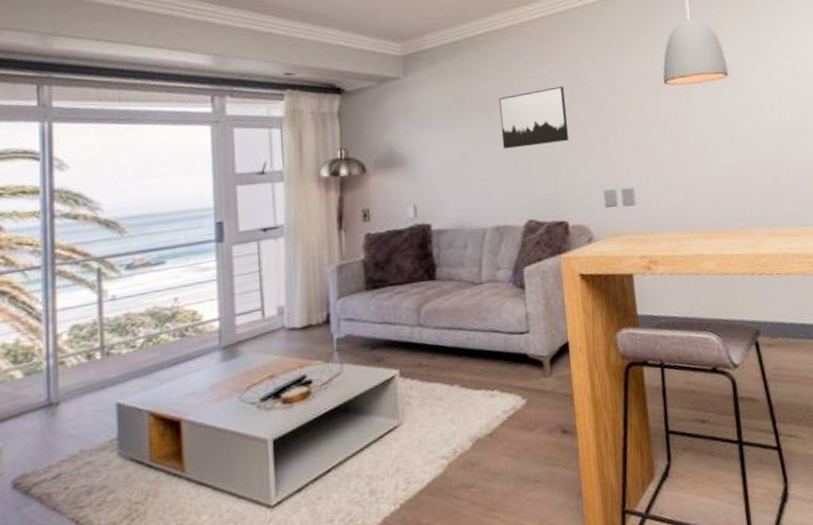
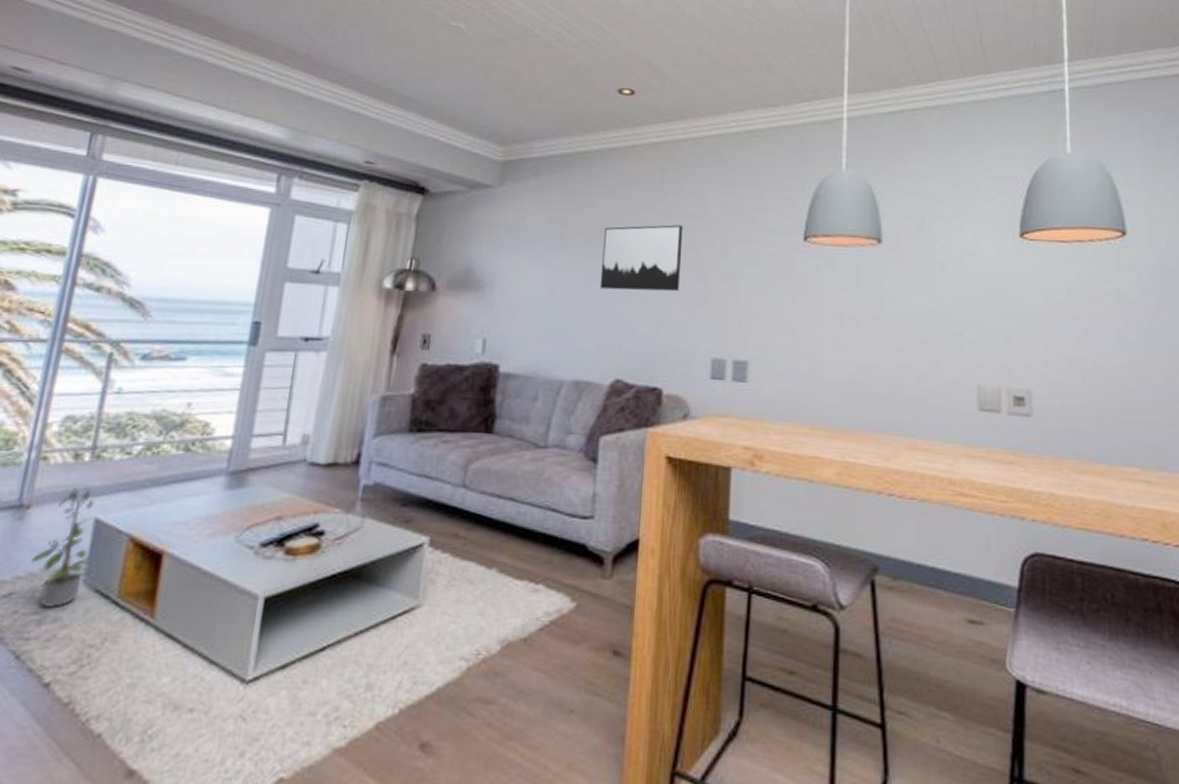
potted plant: none [69,380,119,480] -> present [30,487,95,608]

